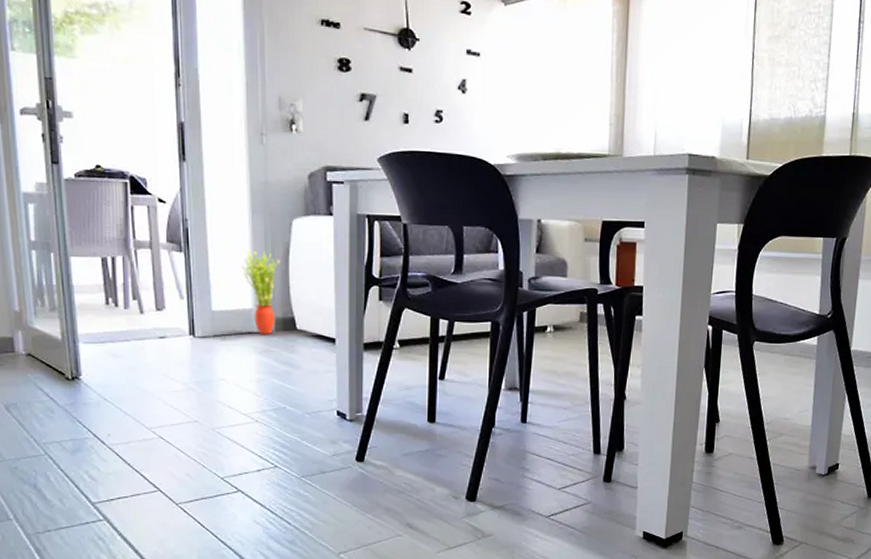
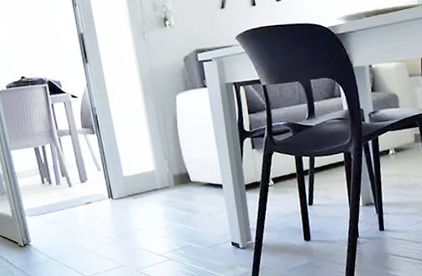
potted plant: present [242,249,281,334] -> none [142,123,174,189]

